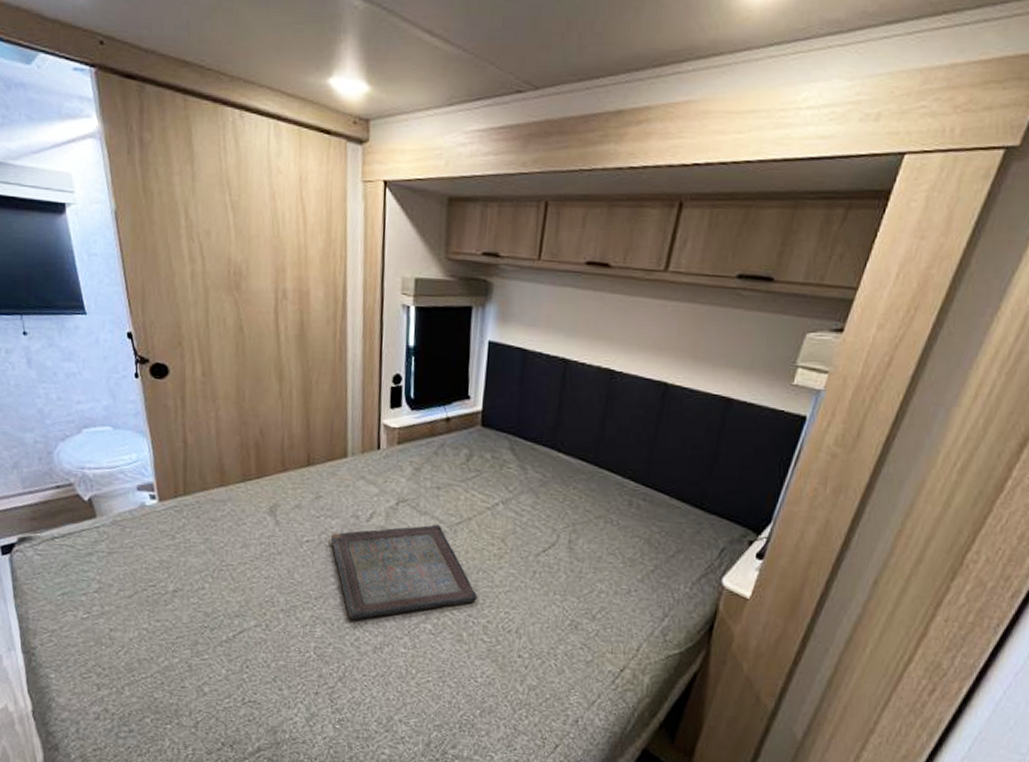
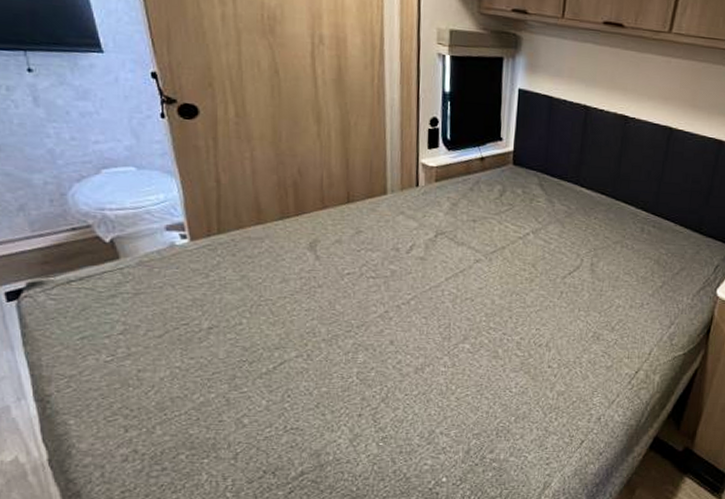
serving tray: present [330,525,478,620] -> none [371,254,512,345]

